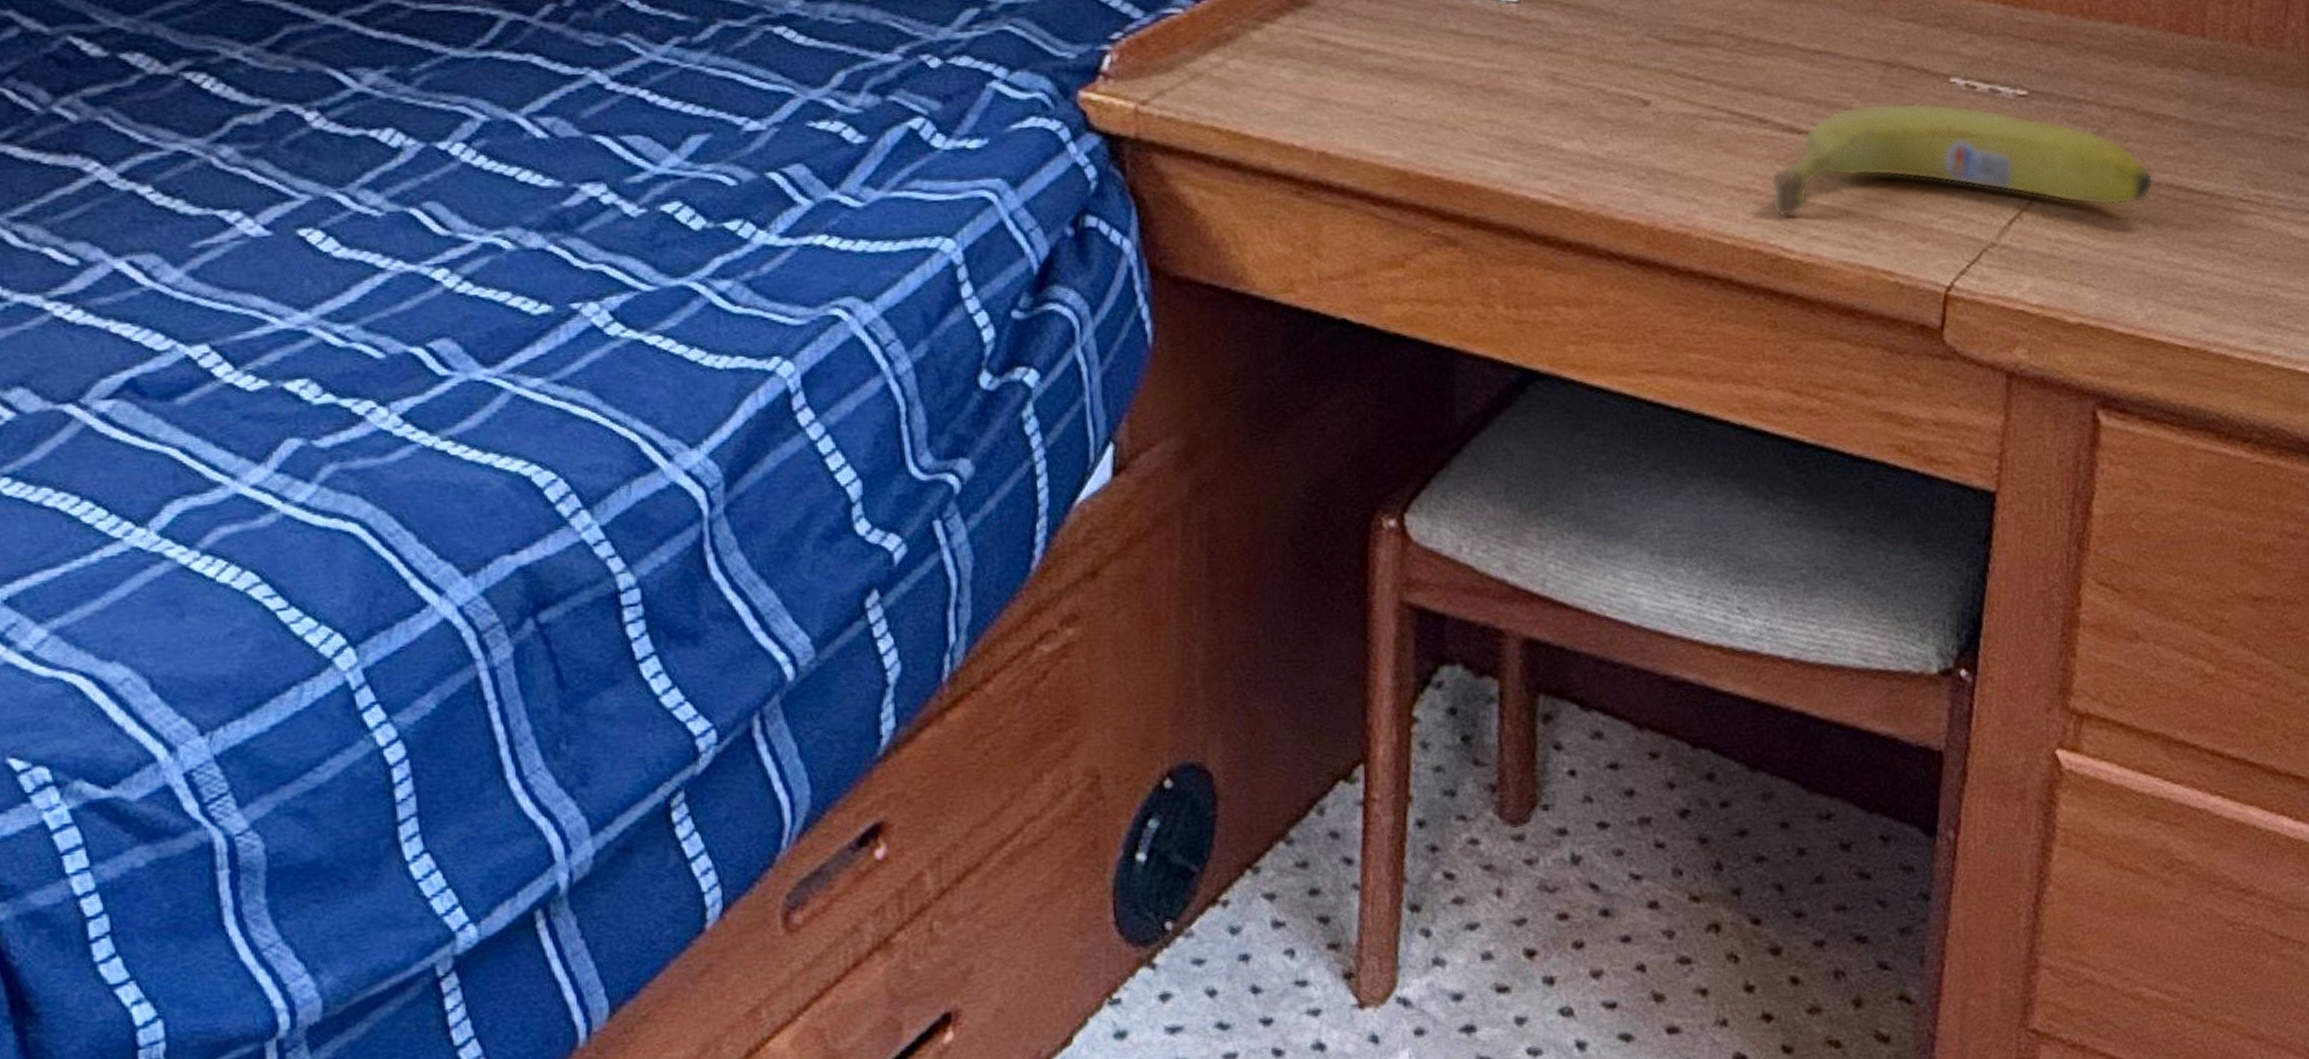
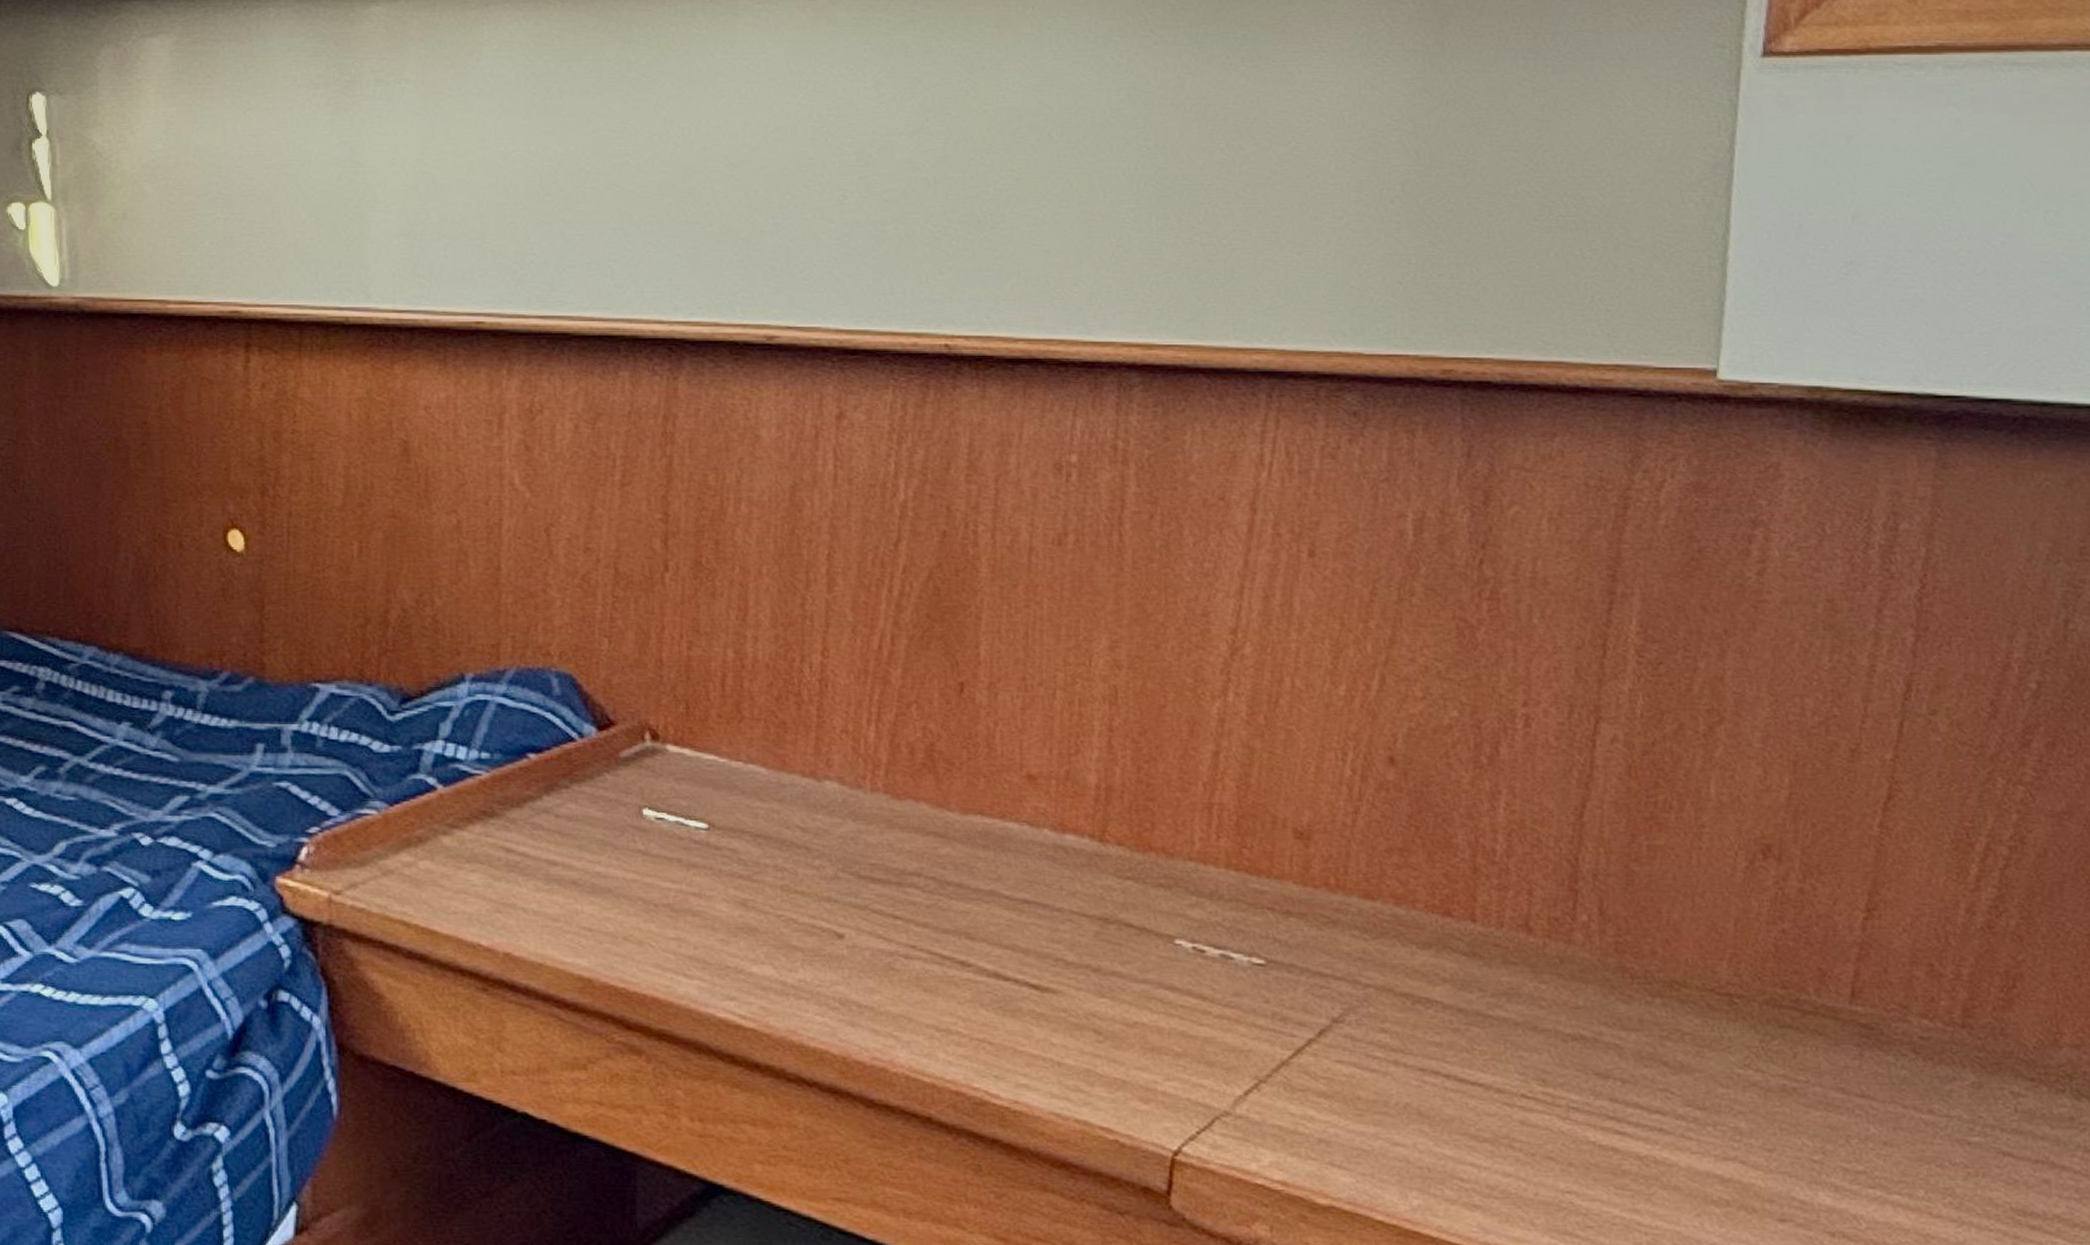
fruit: present [1771,103,2154,218] -> none [975,958,1417,1087]

